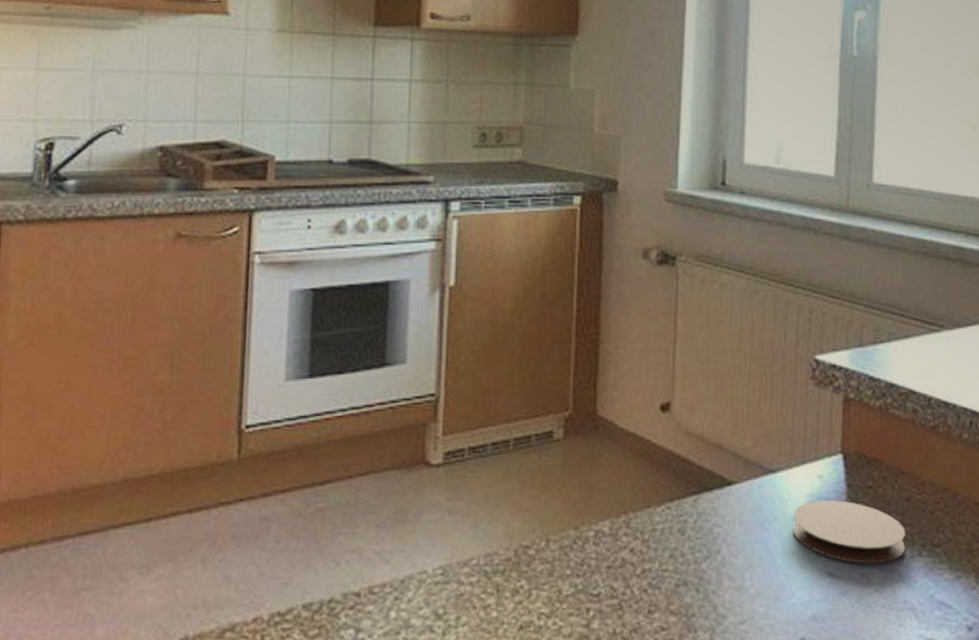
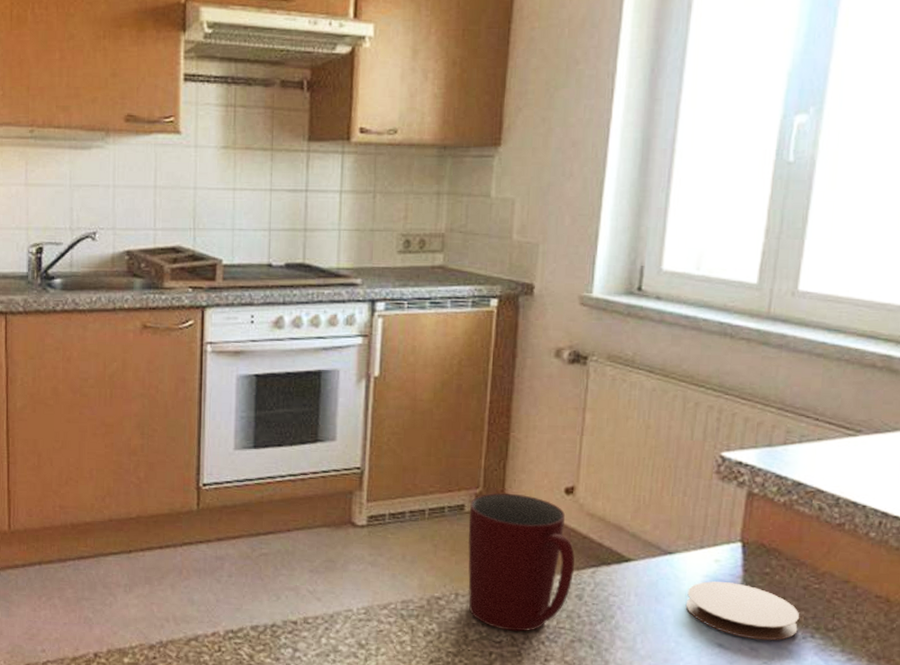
mug: none [558,414,675,580] -> present [467,493,576,632]

